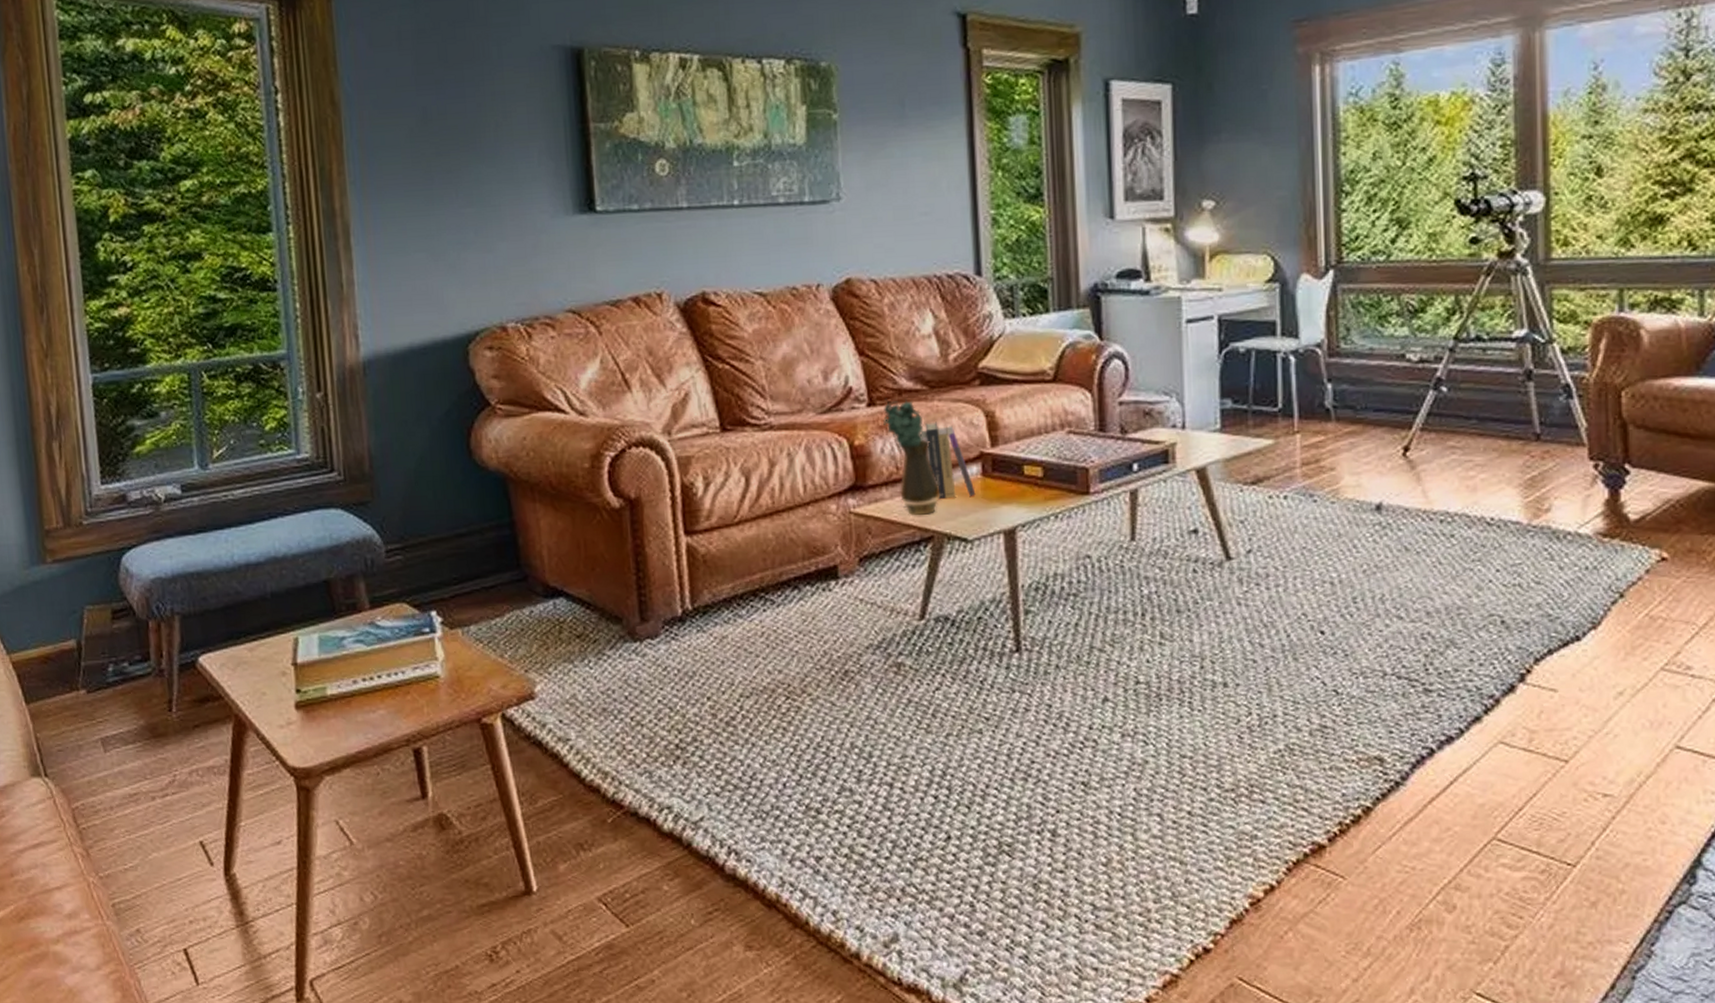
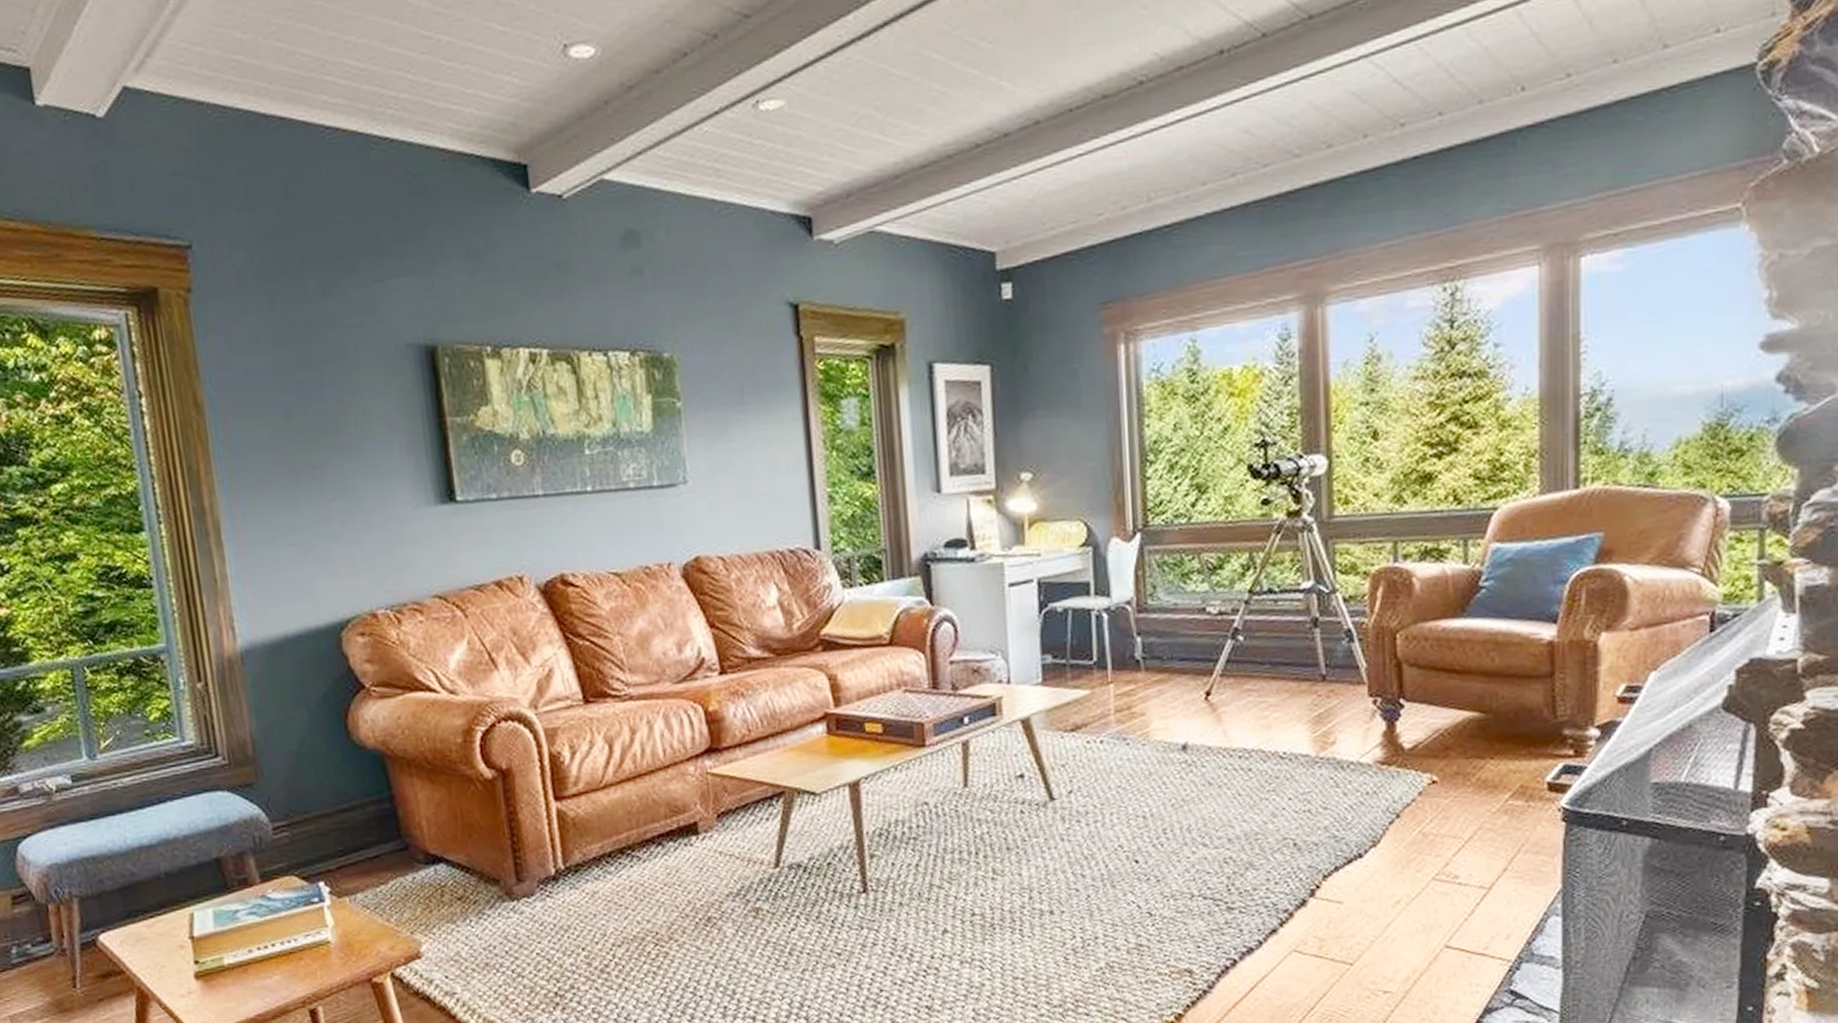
vase: present [882,398,939,516] -> none [733,666,789,774]
books: present [919,421,976,500] -> none [768,686,822,758]

